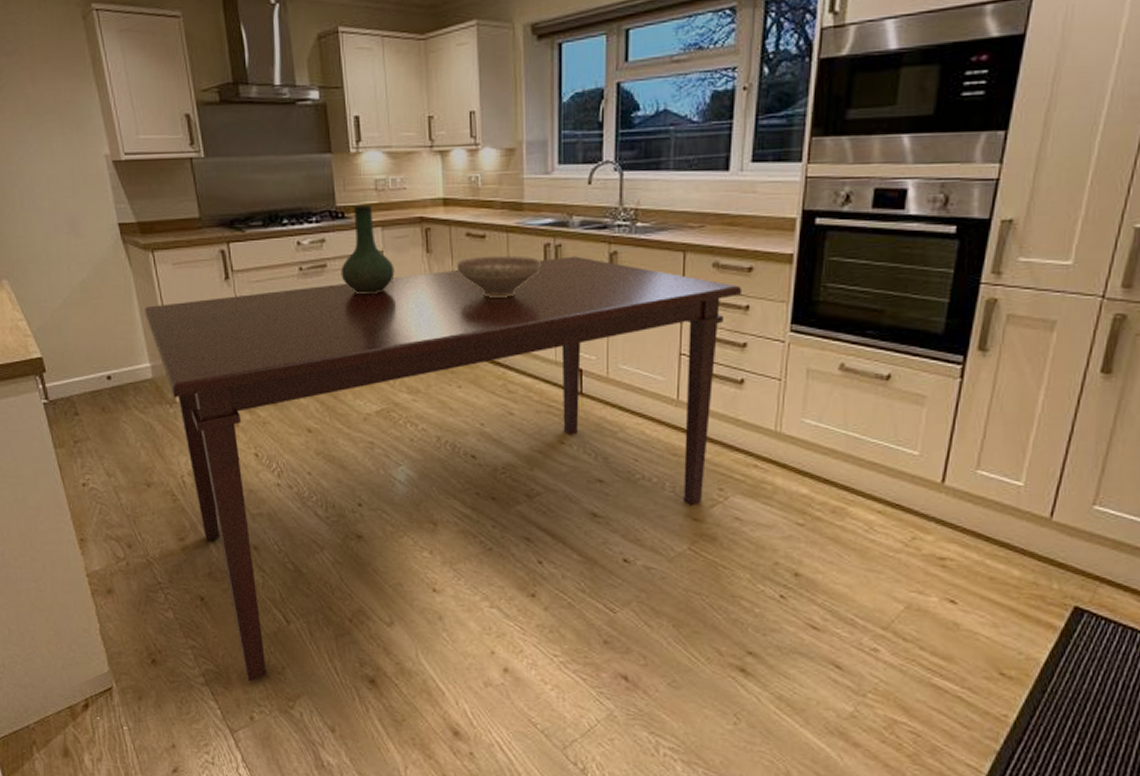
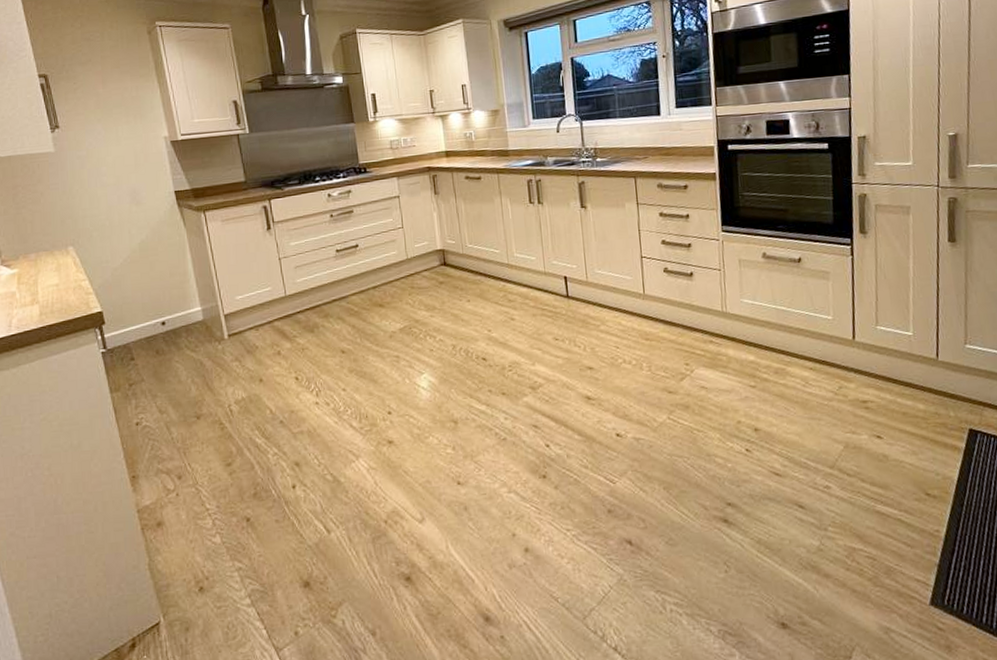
dining table: present [144,256,743,682] -> none [197,187,683,596]
vase: present [340,205,395,295] -> none [365,160,410,233]
decorative bowl: present [456,255,540,297] -> none [459,191,526,226]

